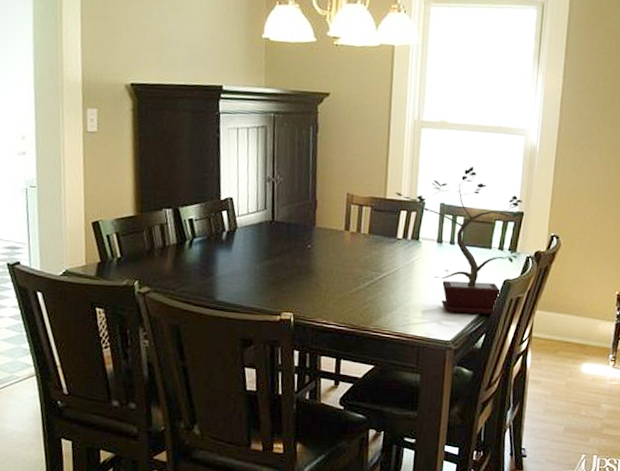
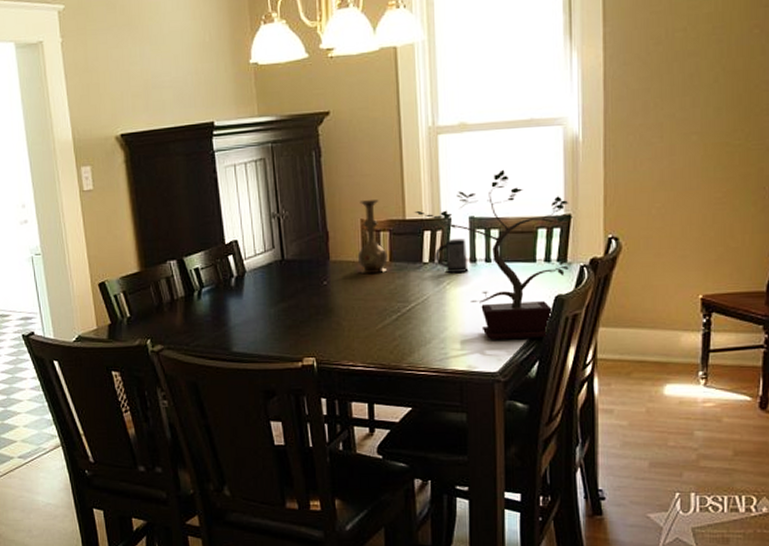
vase: none [340,176,367,243] -> present [357,200,388,273]
mug: none [408,220,436,251] -> present [435,239,469,273]

